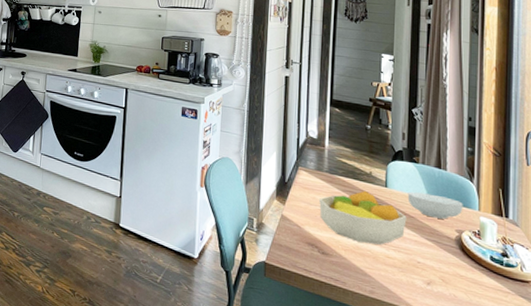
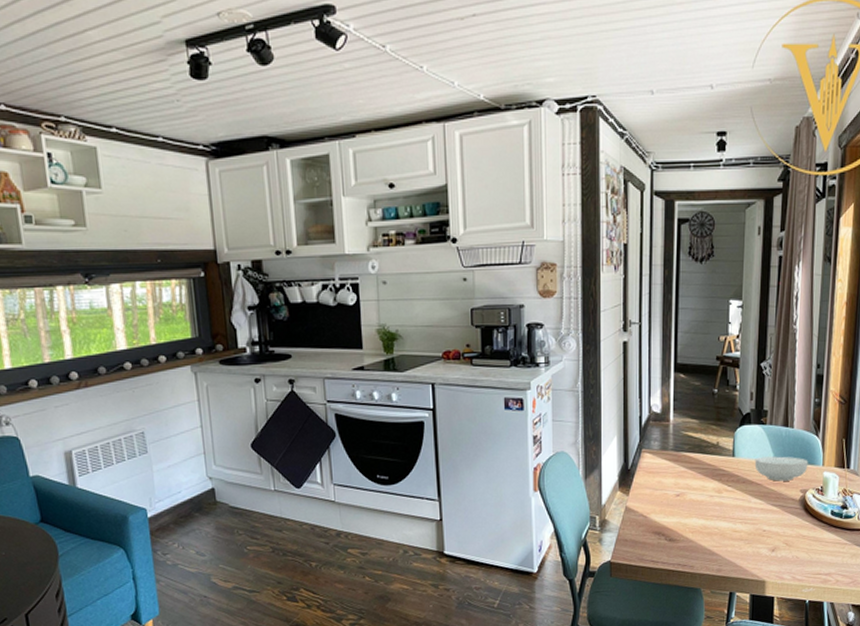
fruit bowl: present [319,190,407,245] -> none [665,464,754,521]

